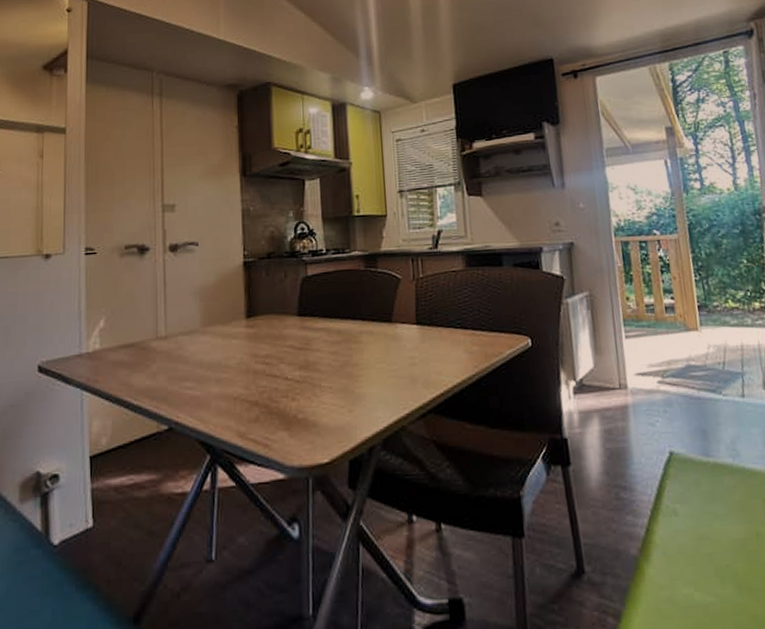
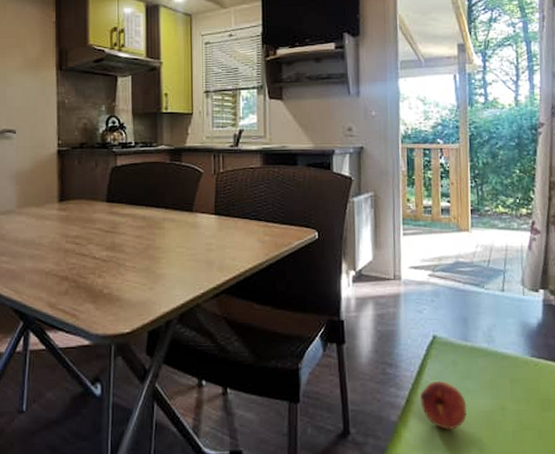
fruit: none [661,504,717,565] -> present [420,380,467,431]

